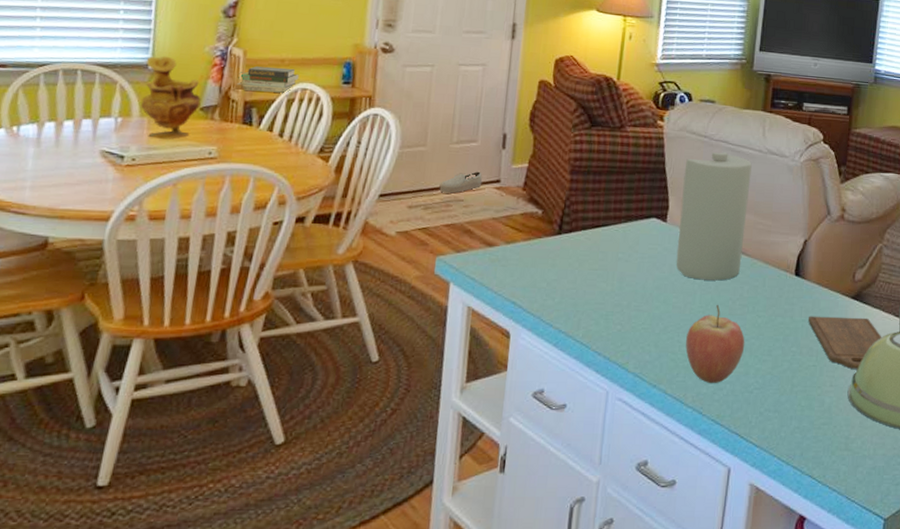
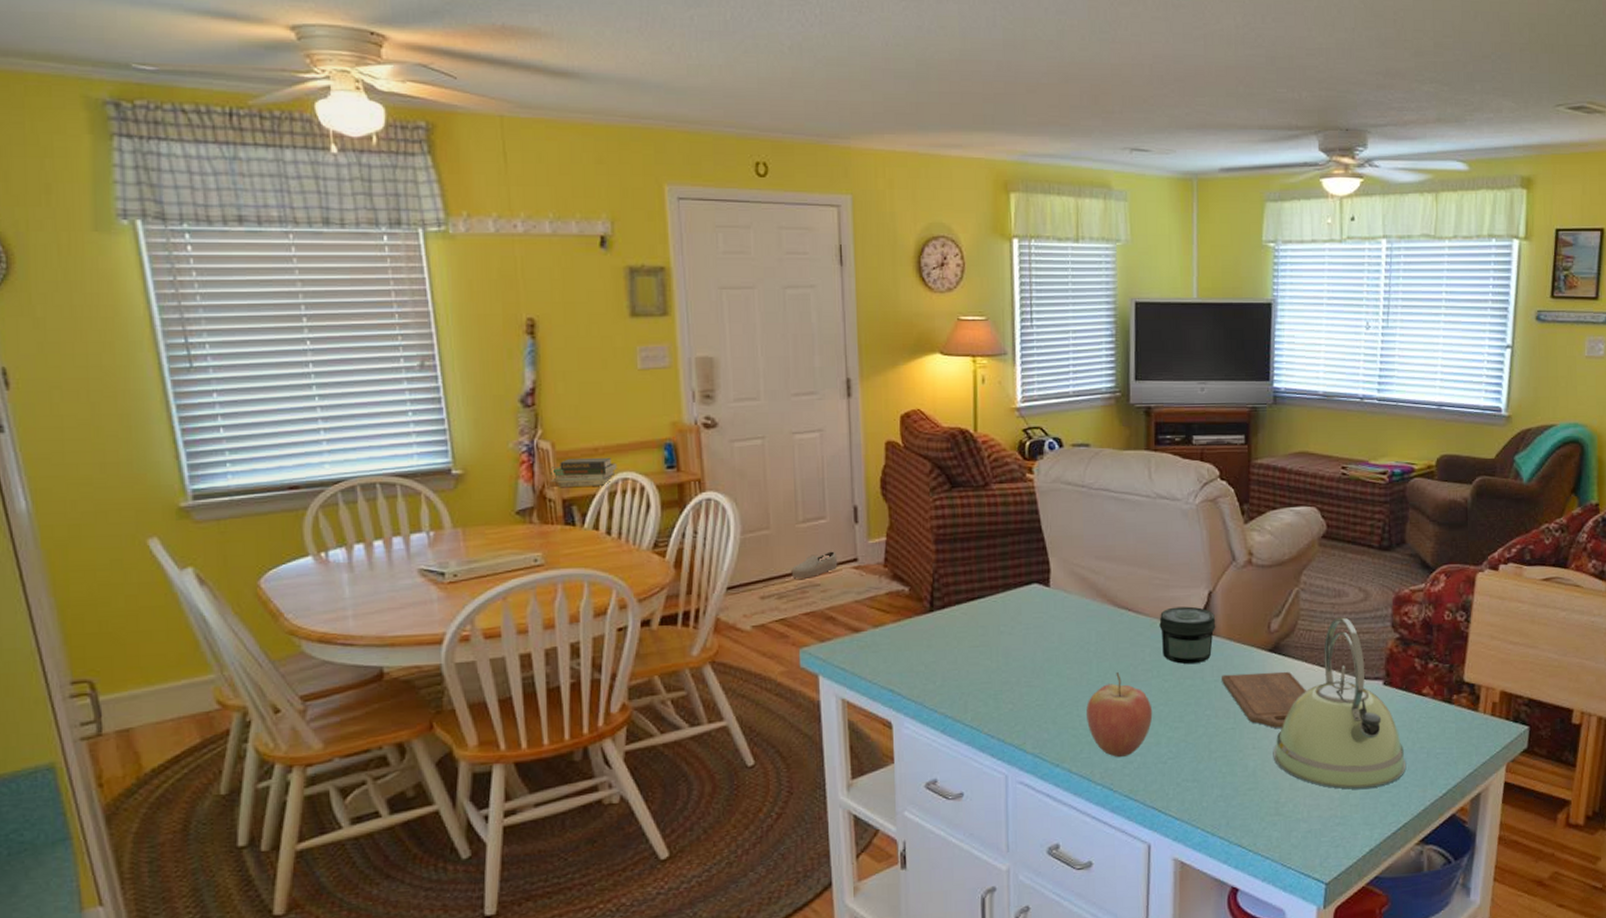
vase: present [140,56,201,140] -> none [448,457,515,550]
paper towel holder: present [675,152,752,281] -> none [1063,502,1140,647]
jar: none [758,251,809,304] -> present [1159,606,1216,665]

